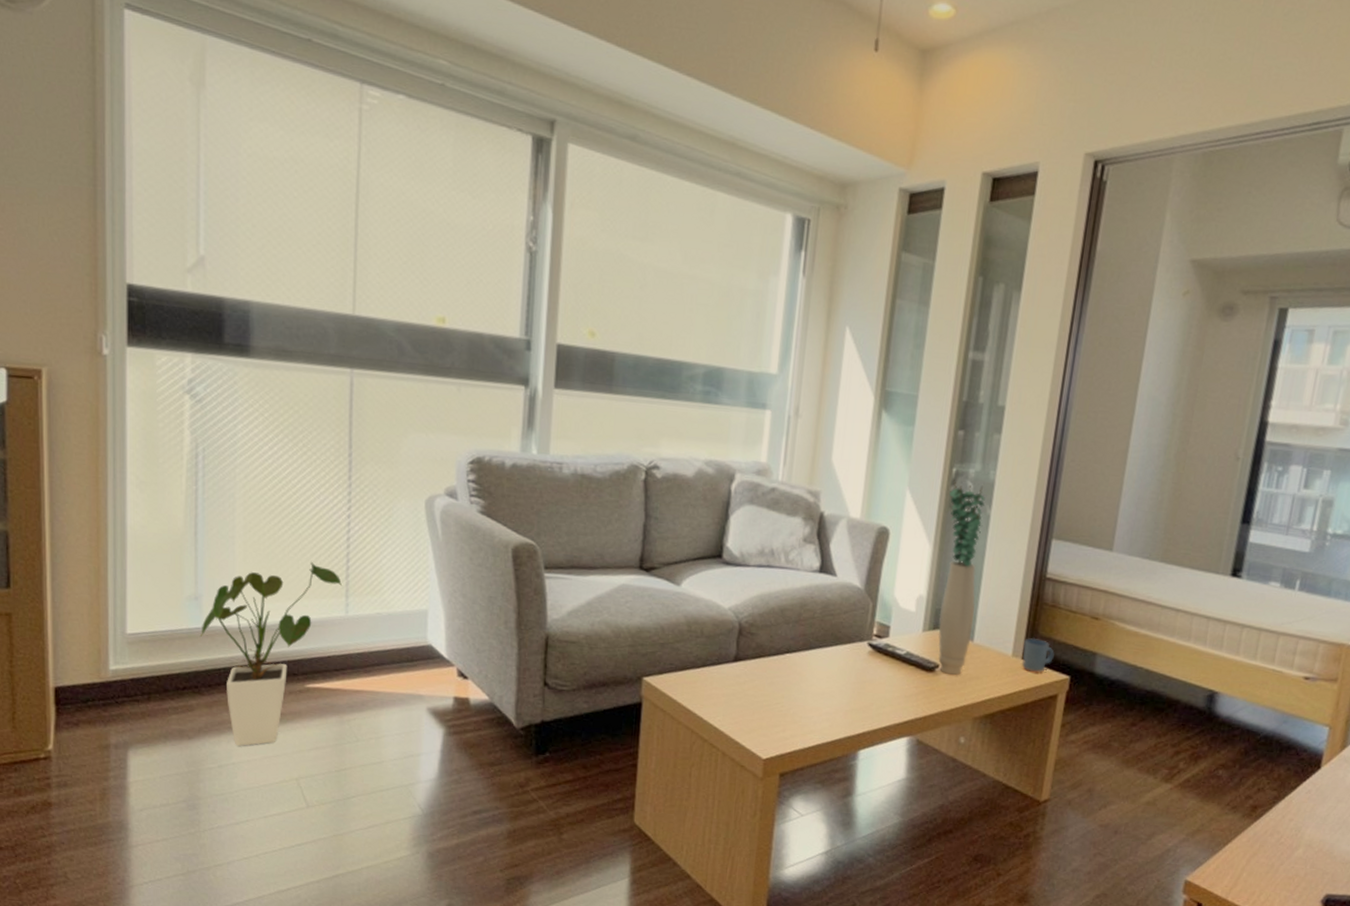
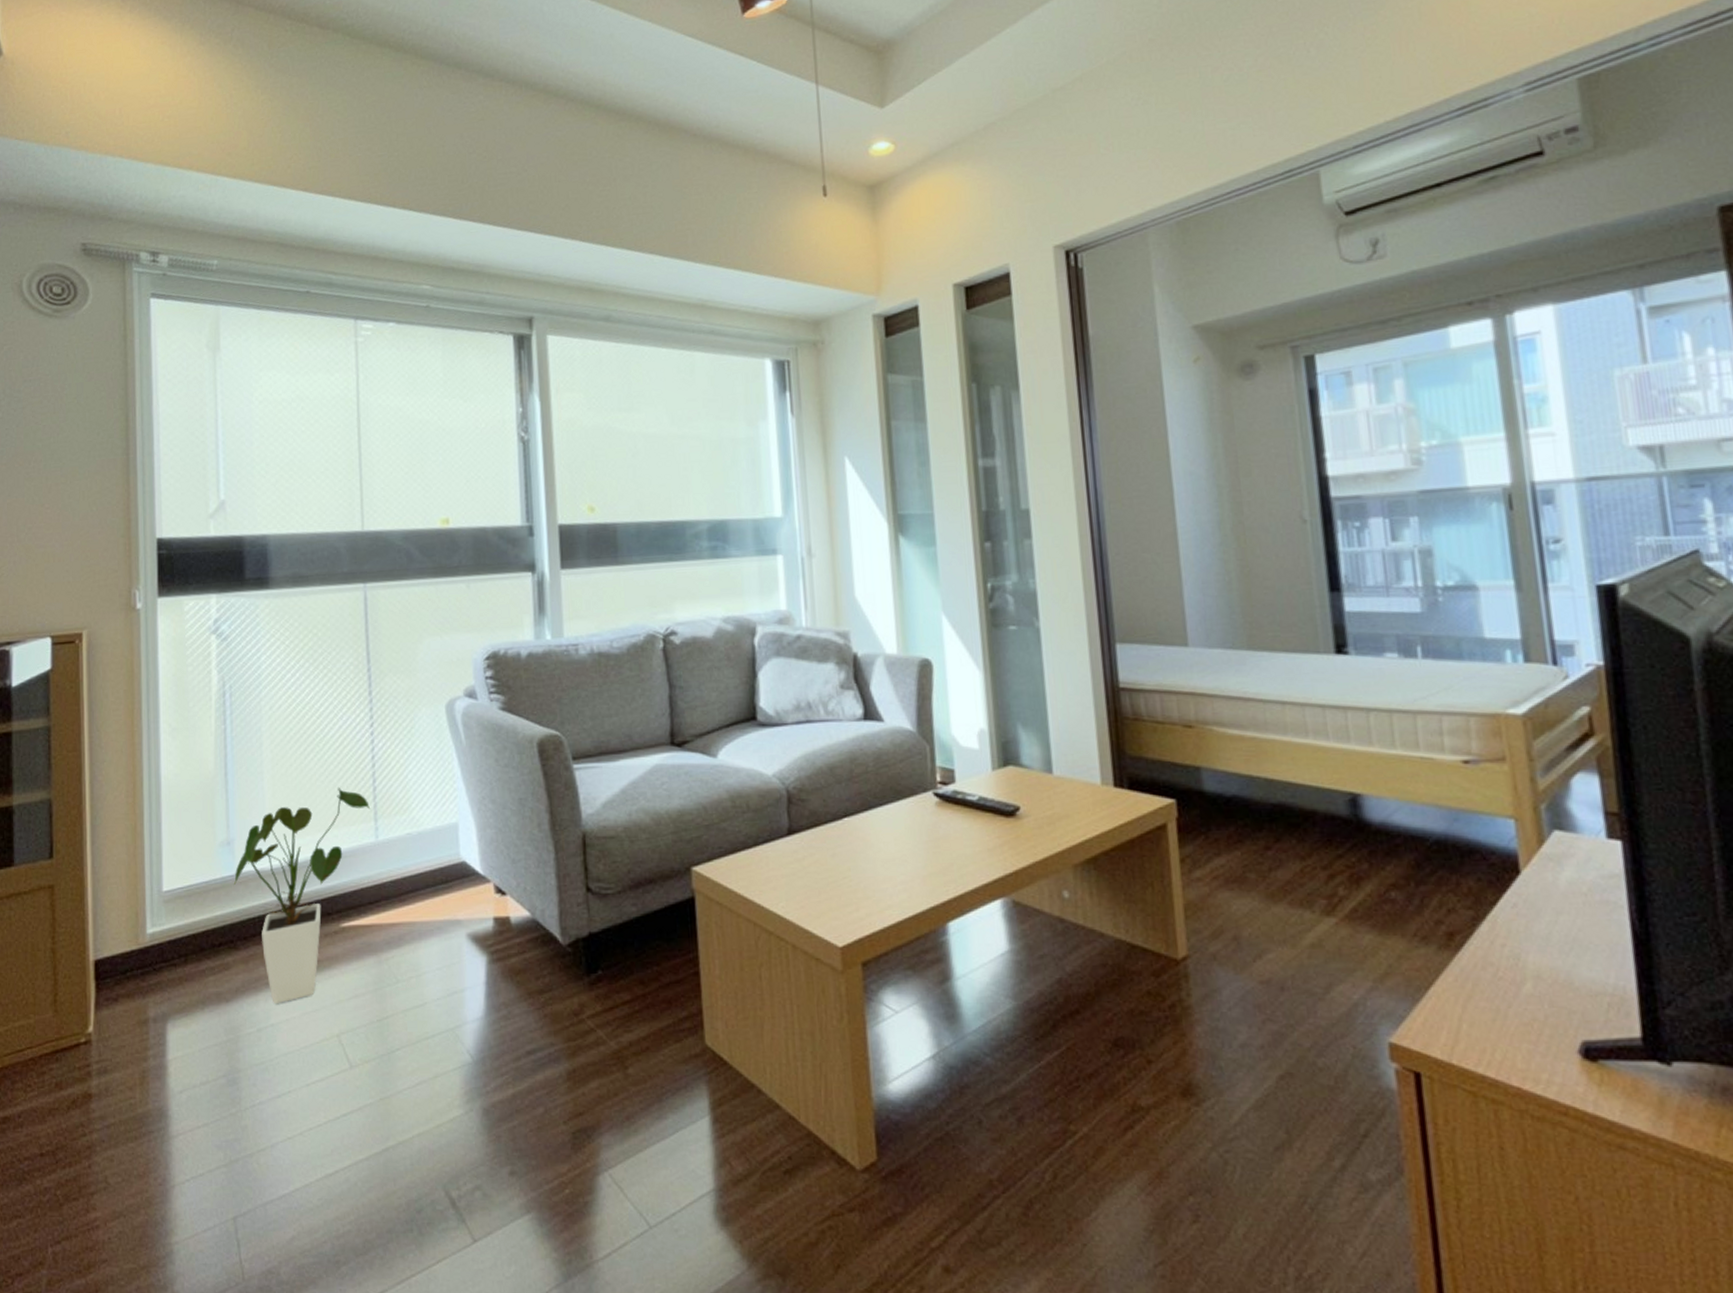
vase: present [938,480,985,676] -> none [989,596,1050,817]
mug: present [1022,637,1054,673] -> none [1110,759,1151,801]

